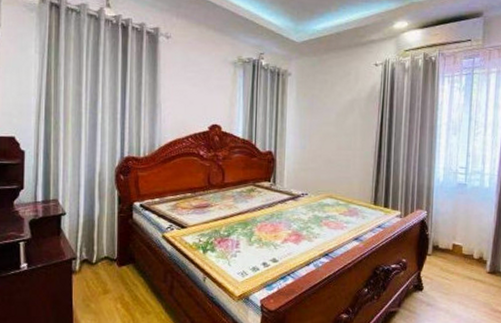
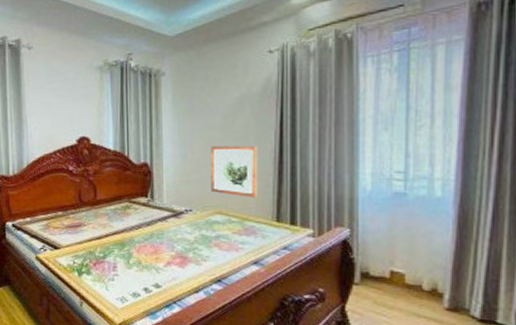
wall art: none [324,139,363,185] -> present [211,145,258,198]

